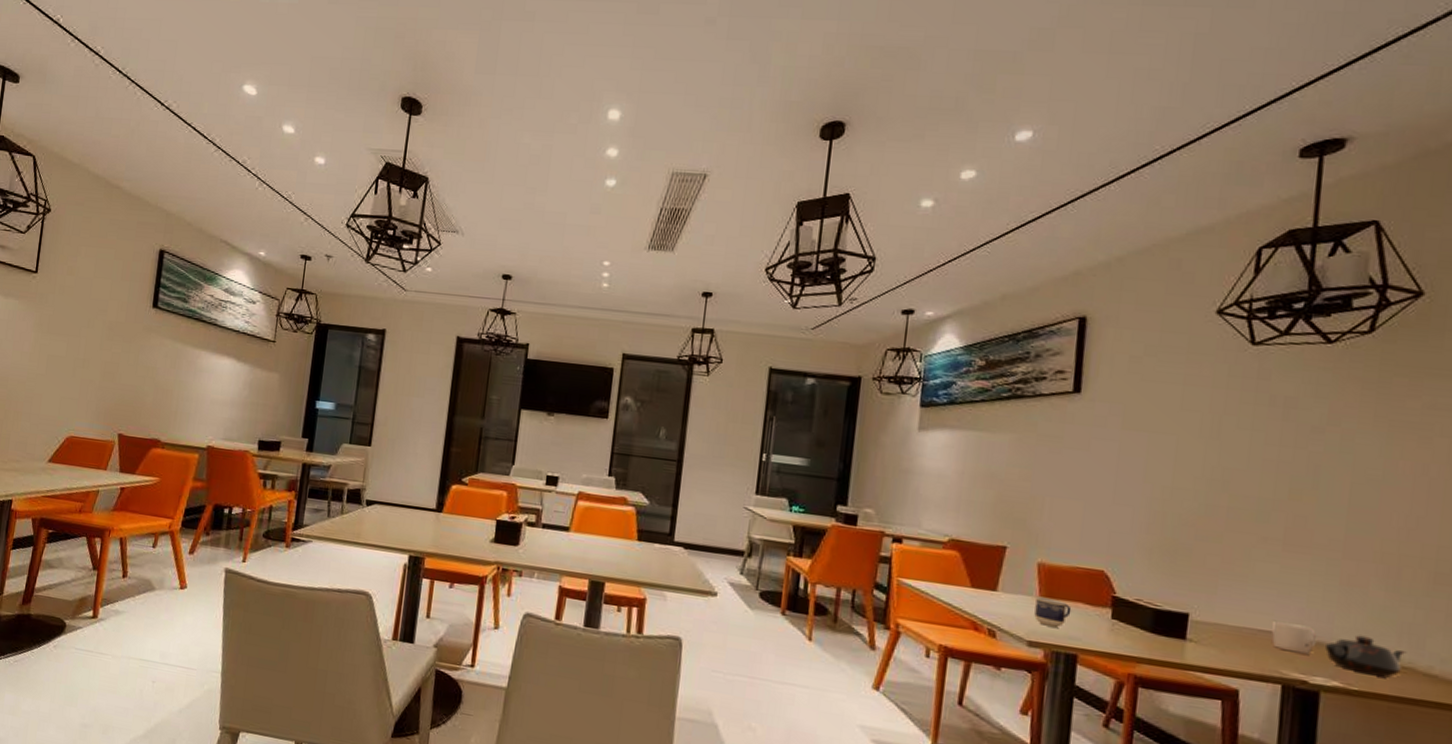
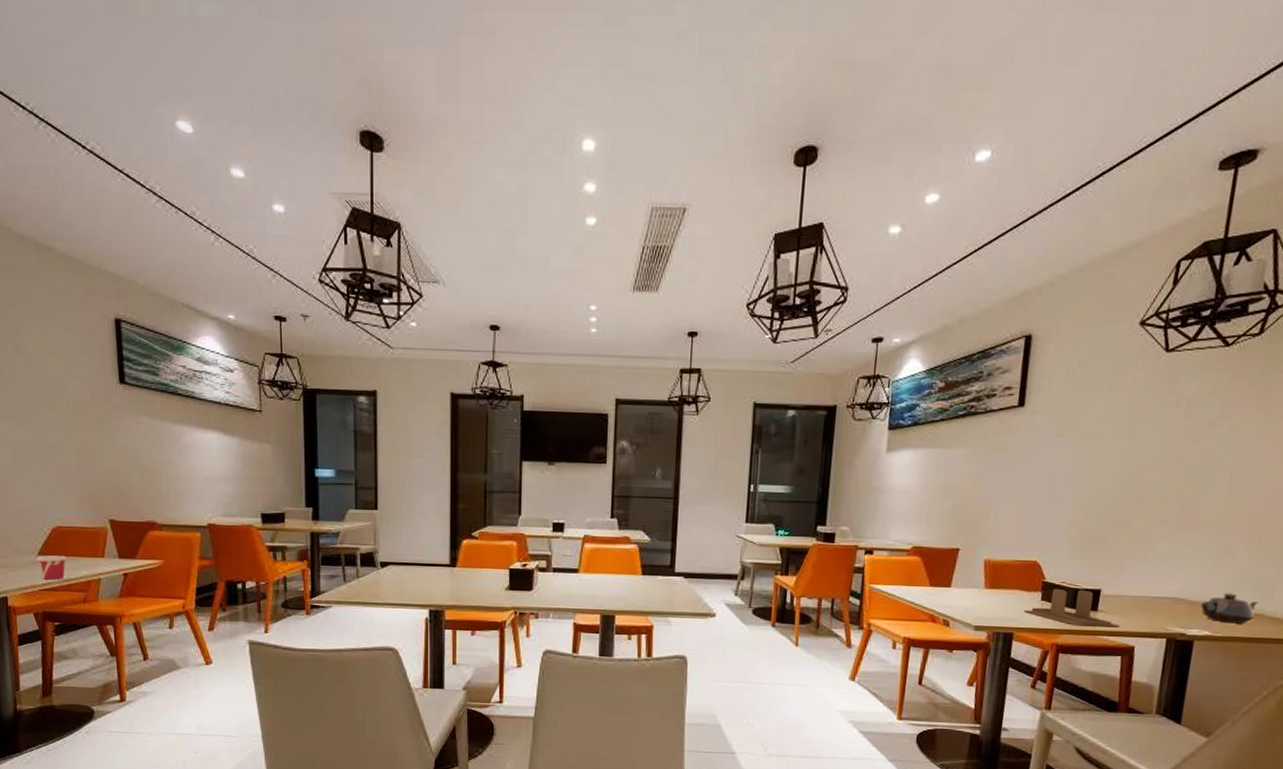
cup: none [46,463,73,488] -> present [36,555,67,580]
cup: present [1034,596,1072,628] -> none [980,588,1010,613]
napkin holder: none [1090,606,1217,664] -> present [1024,588,1120,628]
mug: present [1271,620,1318,655] -> none [1161,587,1196,612]

